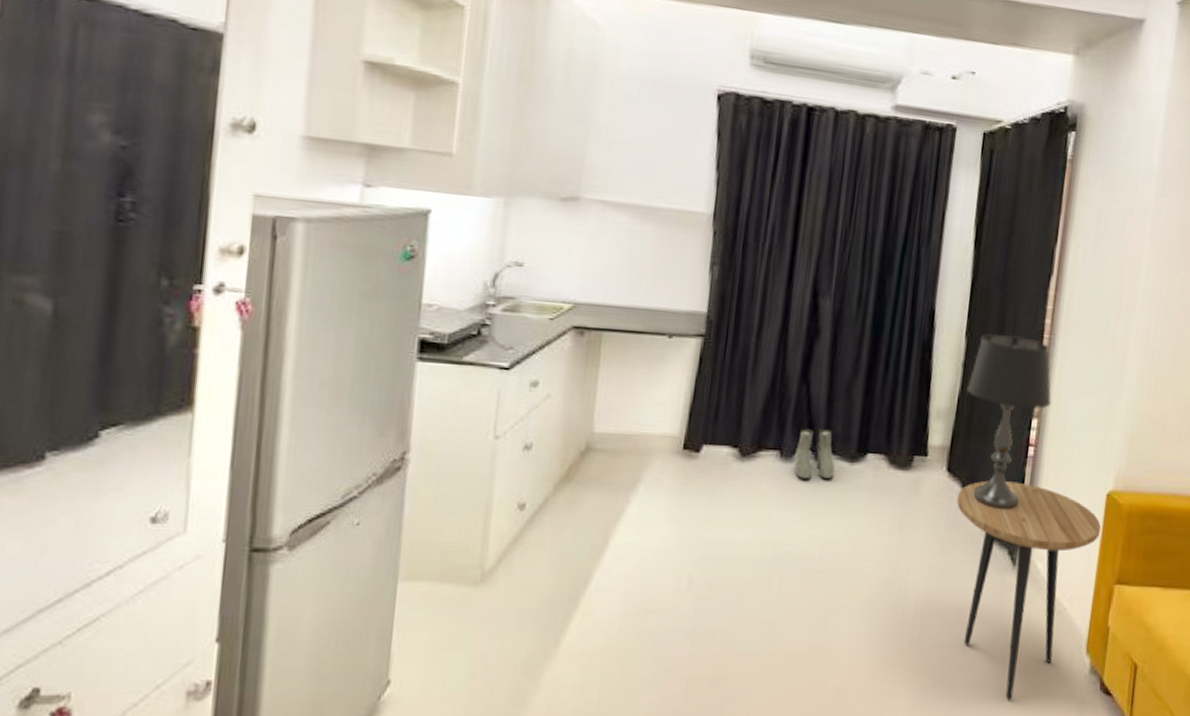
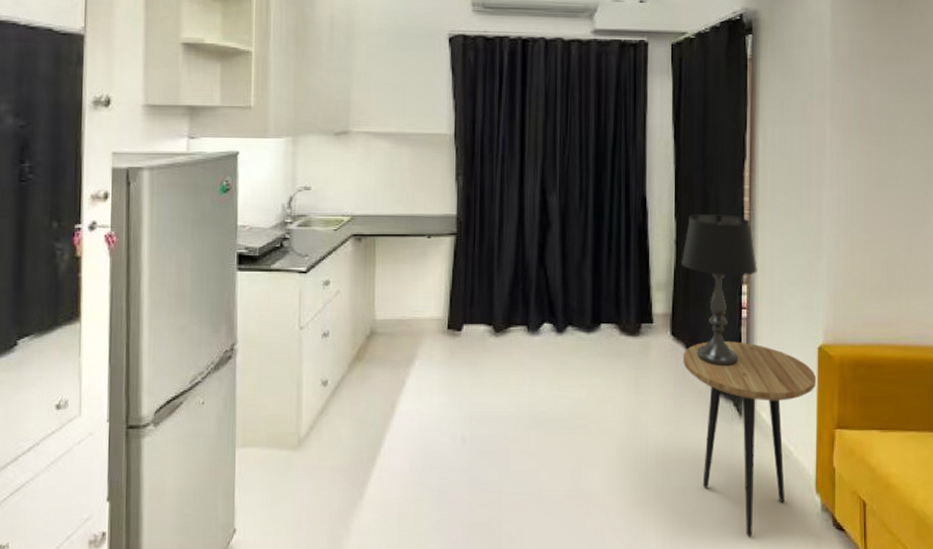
boots: present [794,428,834,479] -> none [540,305,574,348]

